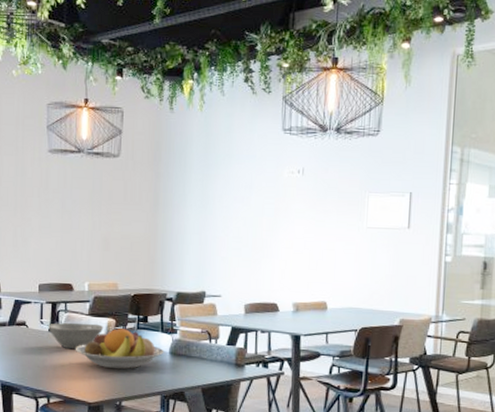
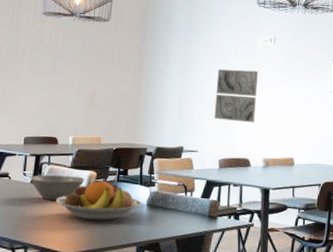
wall art: none [237,205,285,264] -> present [214,69,258,123]

